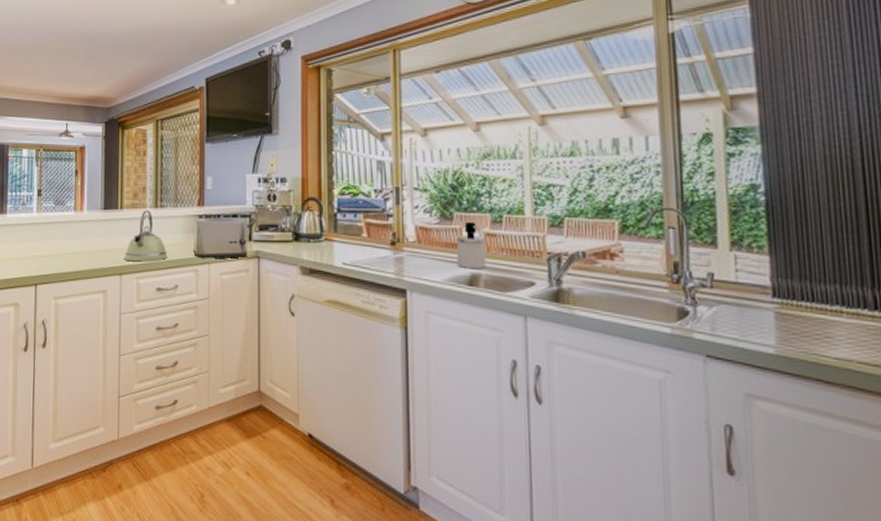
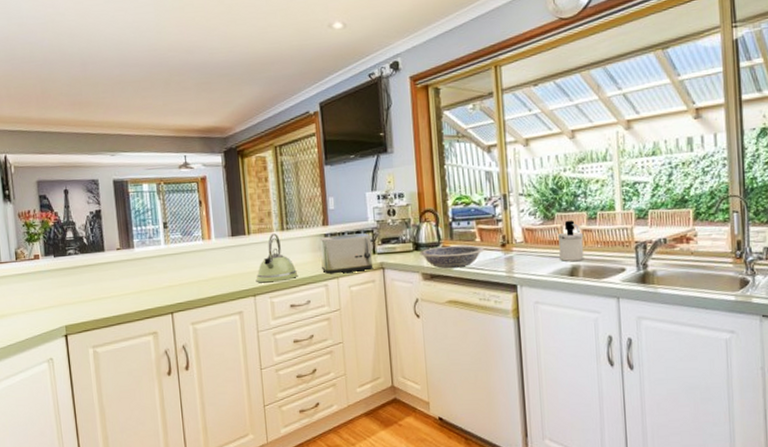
bowl: none [299,239,371,265] -> present [419,245,484,269]

